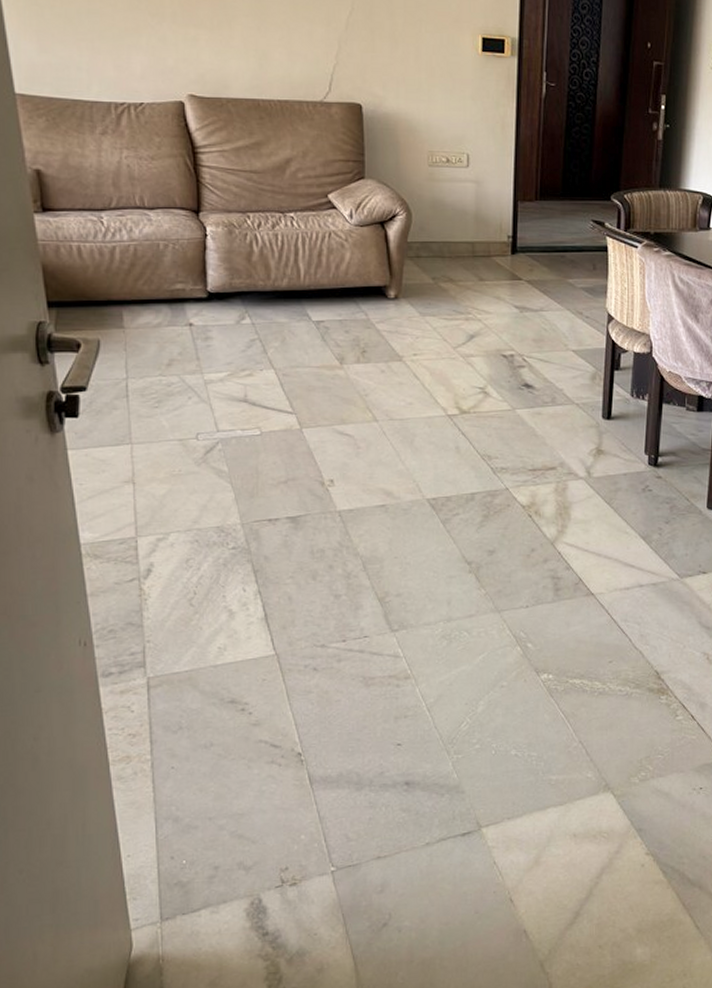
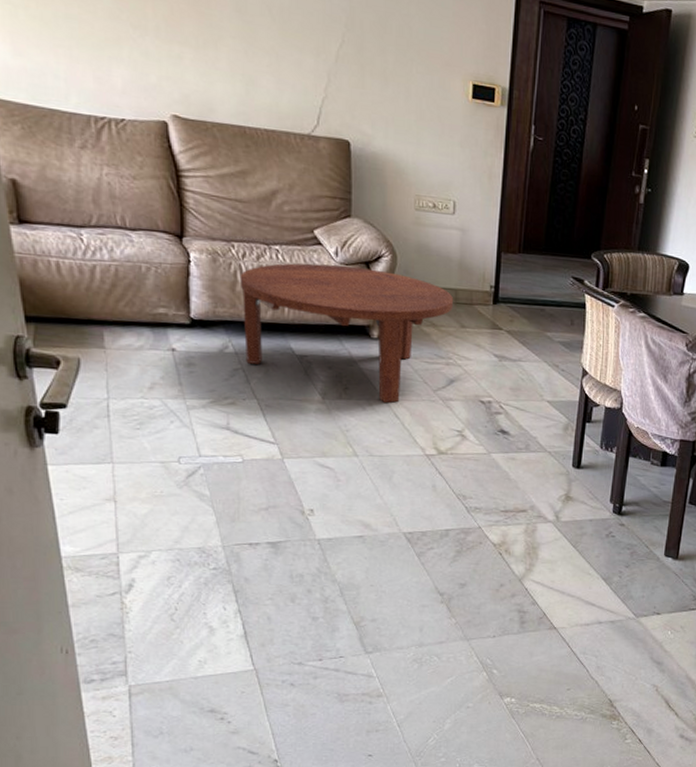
coffee table: none [255,228,471,364] -> present [239,263,454,404]

